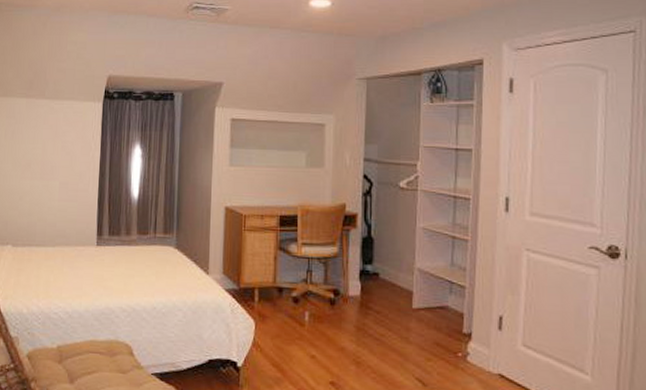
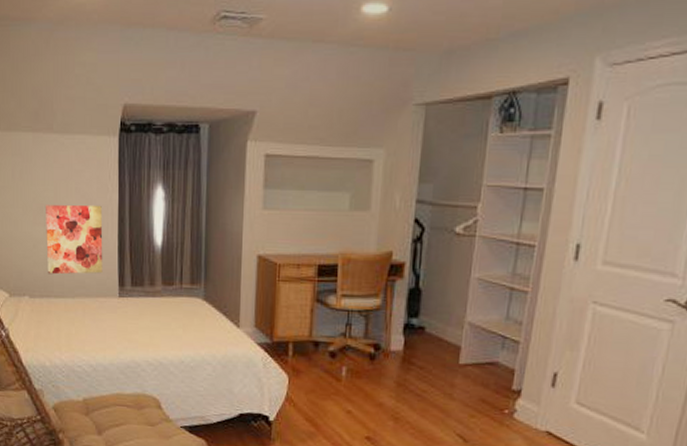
wall art: none [31,161,85,225] -> present [46,205,103,275]

